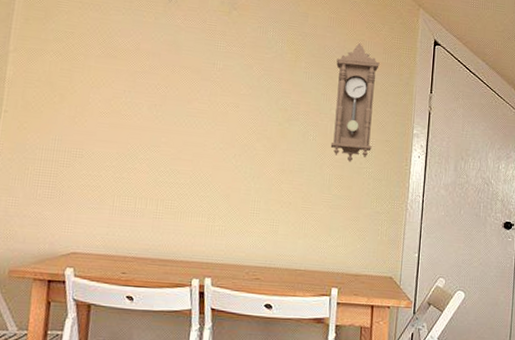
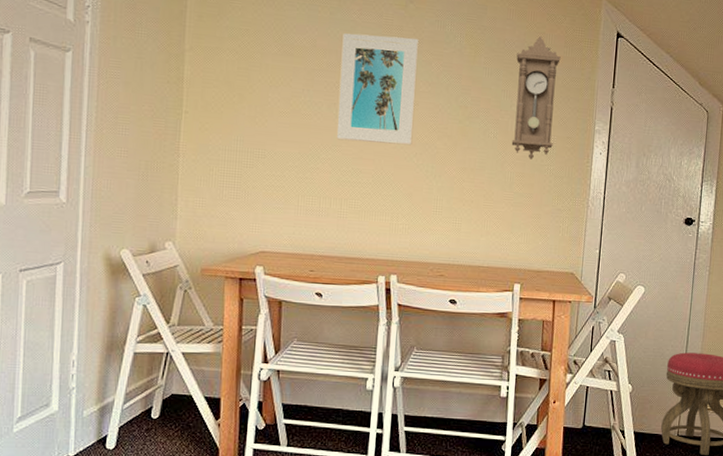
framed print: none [155,37,241,147] -> present [336,33,418,146]

